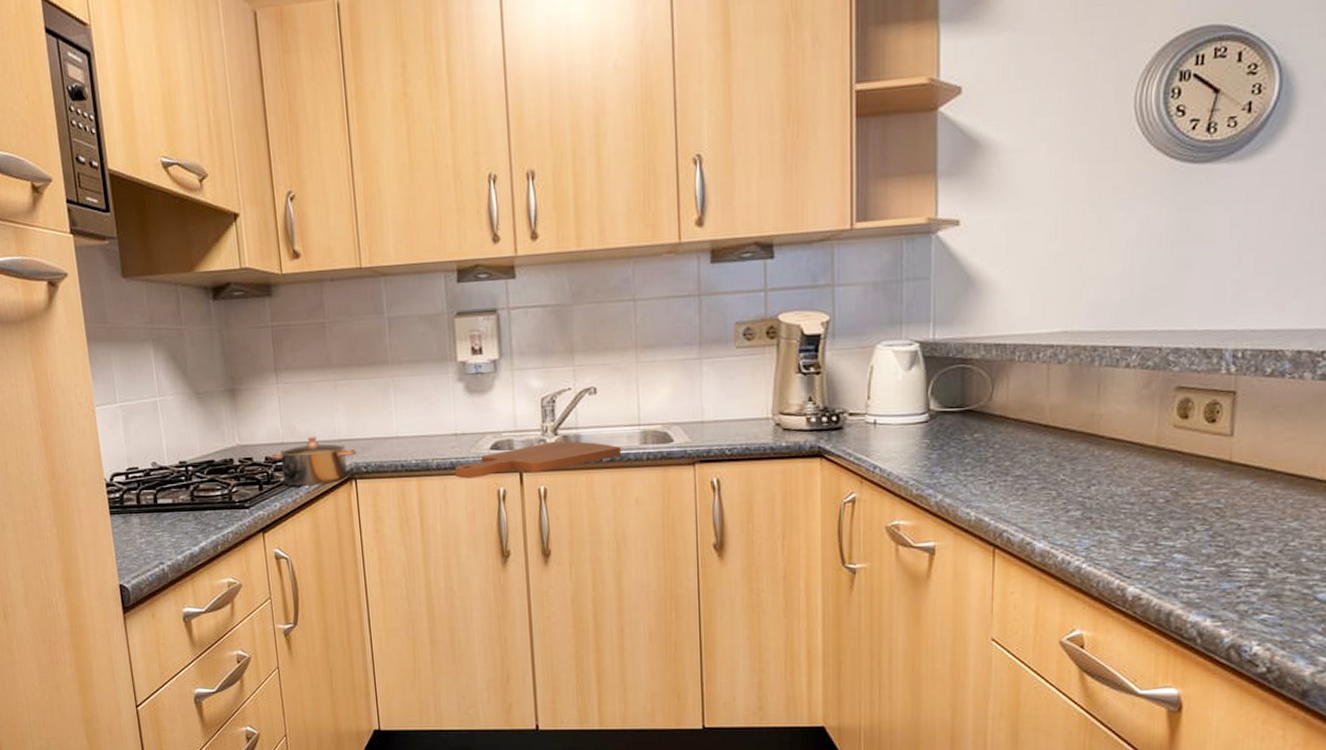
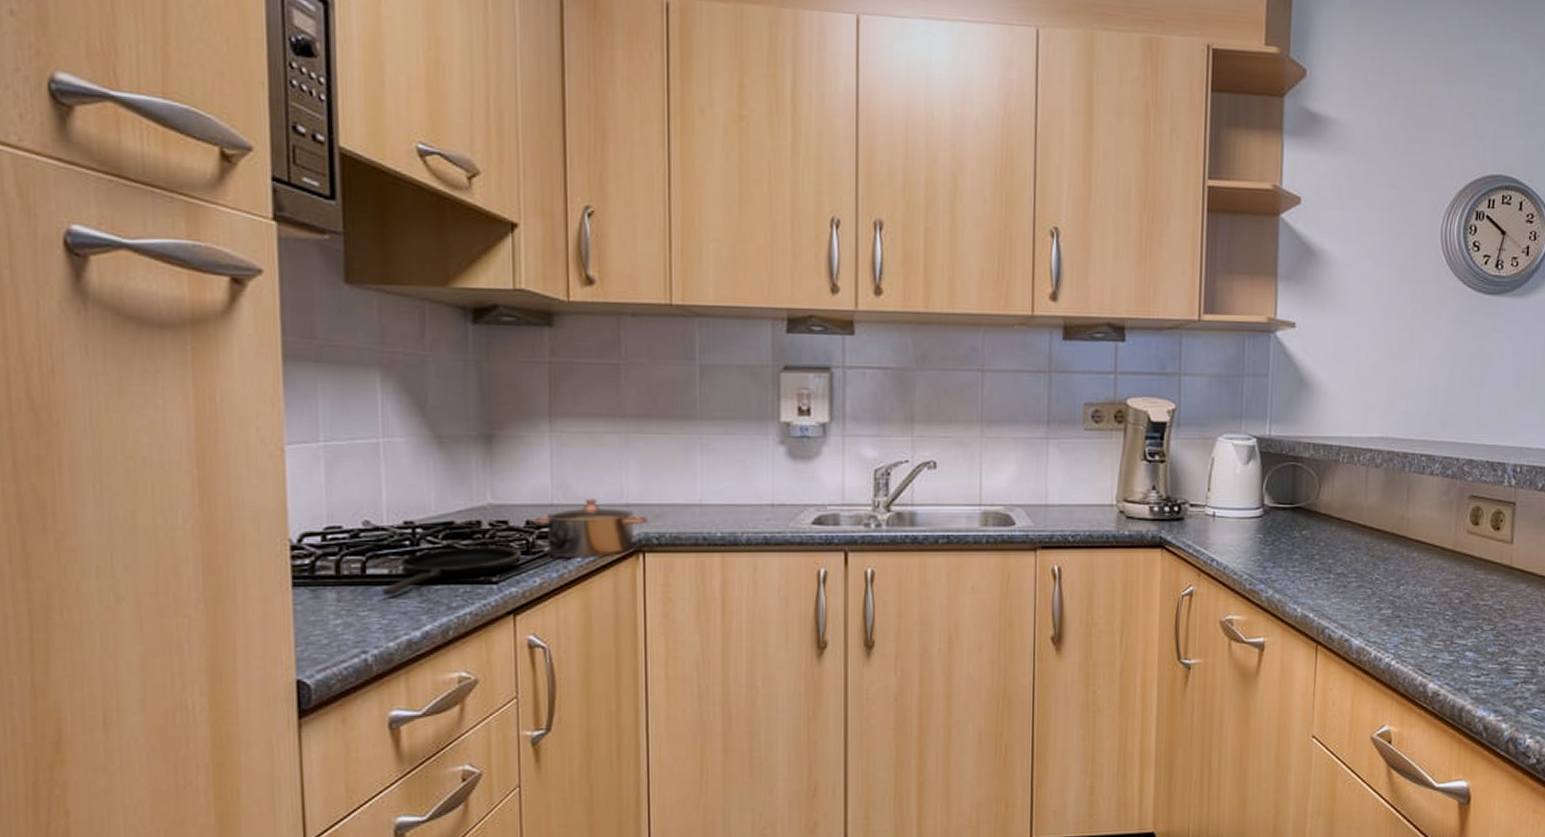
frying pan: none [169,478,264,520] -> present [381,546,521,595]
cutting board: present [454,441,622,479] -> none [768,518,960,557]

